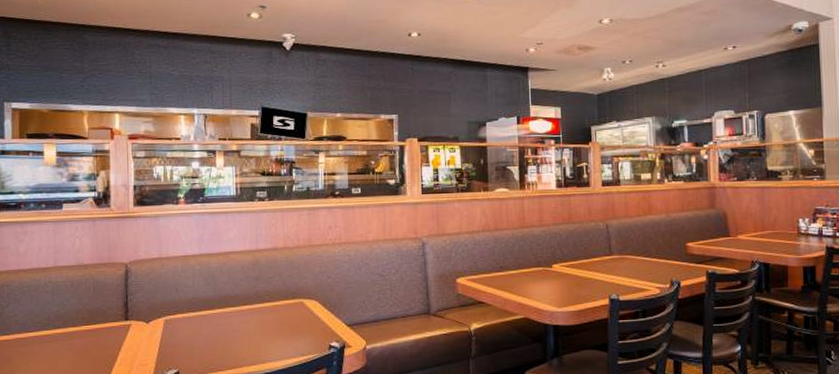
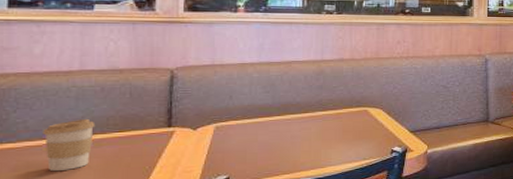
coffee cup: none [28,313,68,363] -> present [43,119,96,172]

